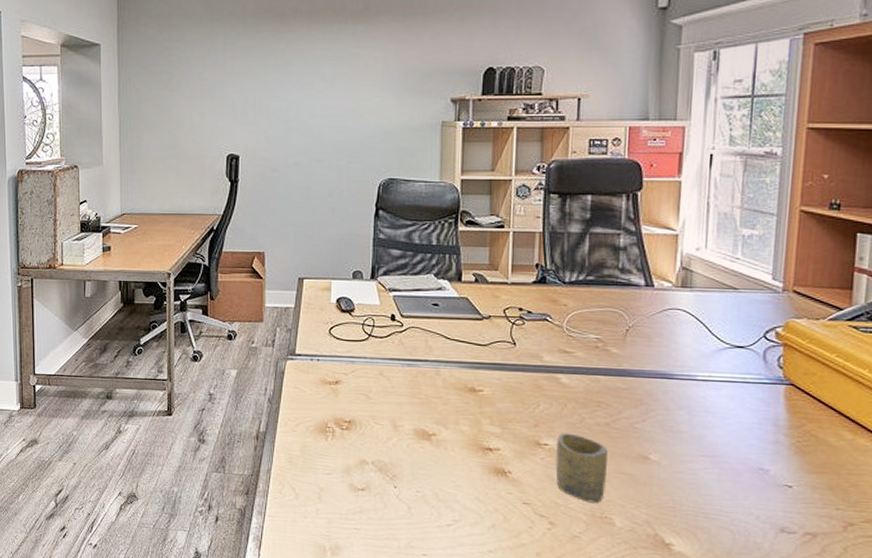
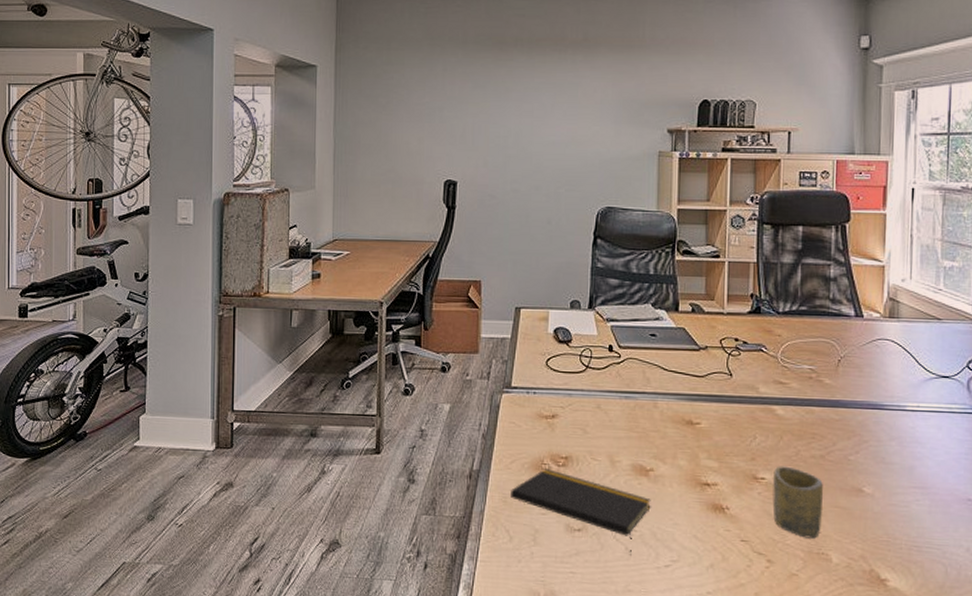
notepad: none [296,432,433,514] -> present [511,469,651,555]

